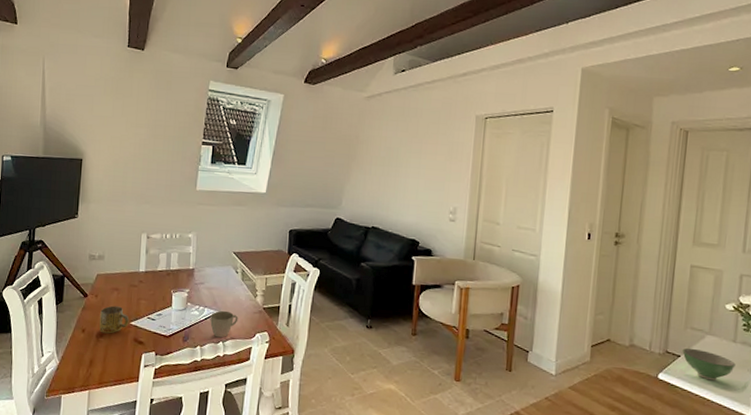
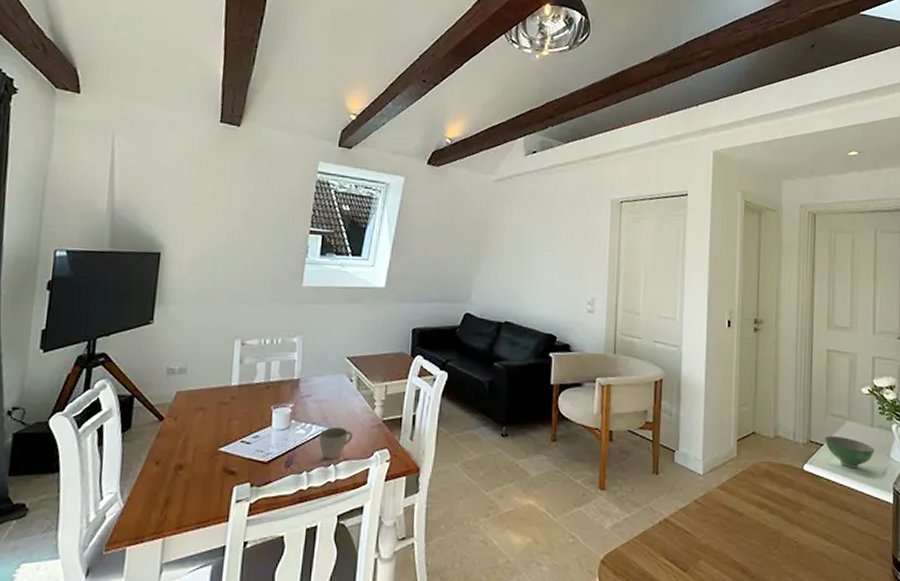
mug: present [99,305,129,334] -> none [178,429,218,465]

